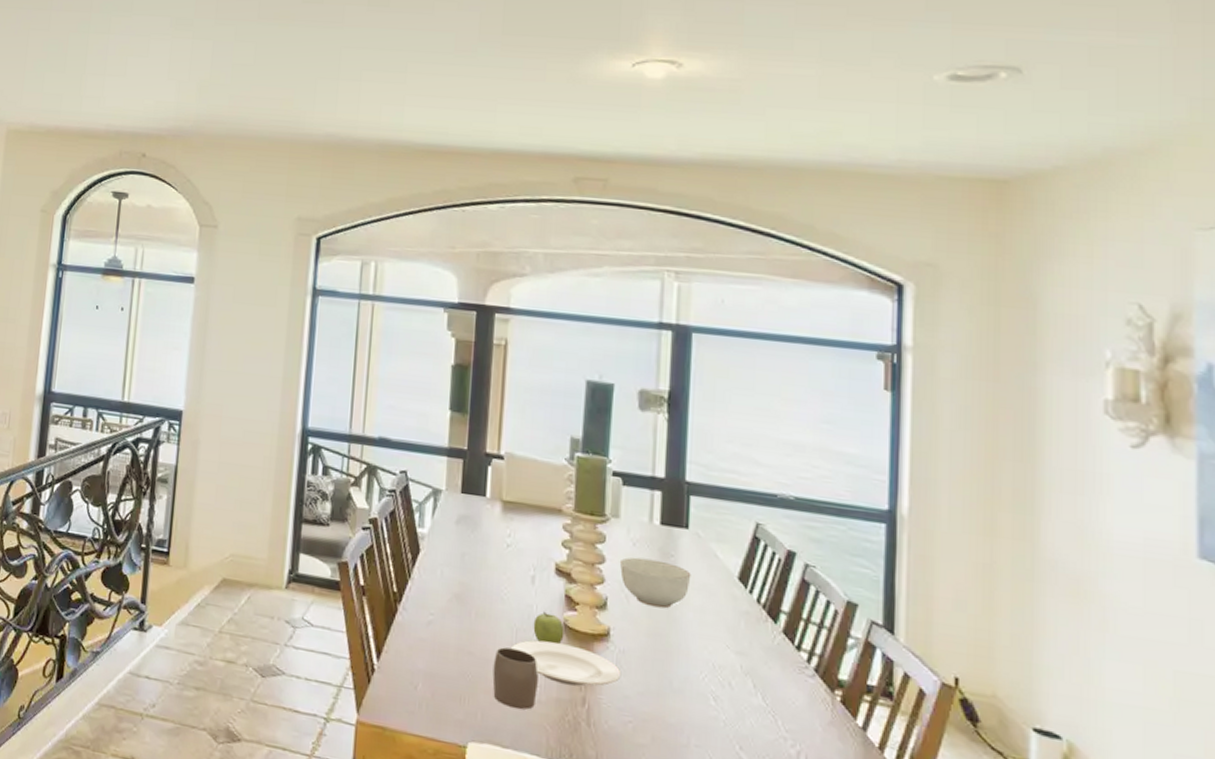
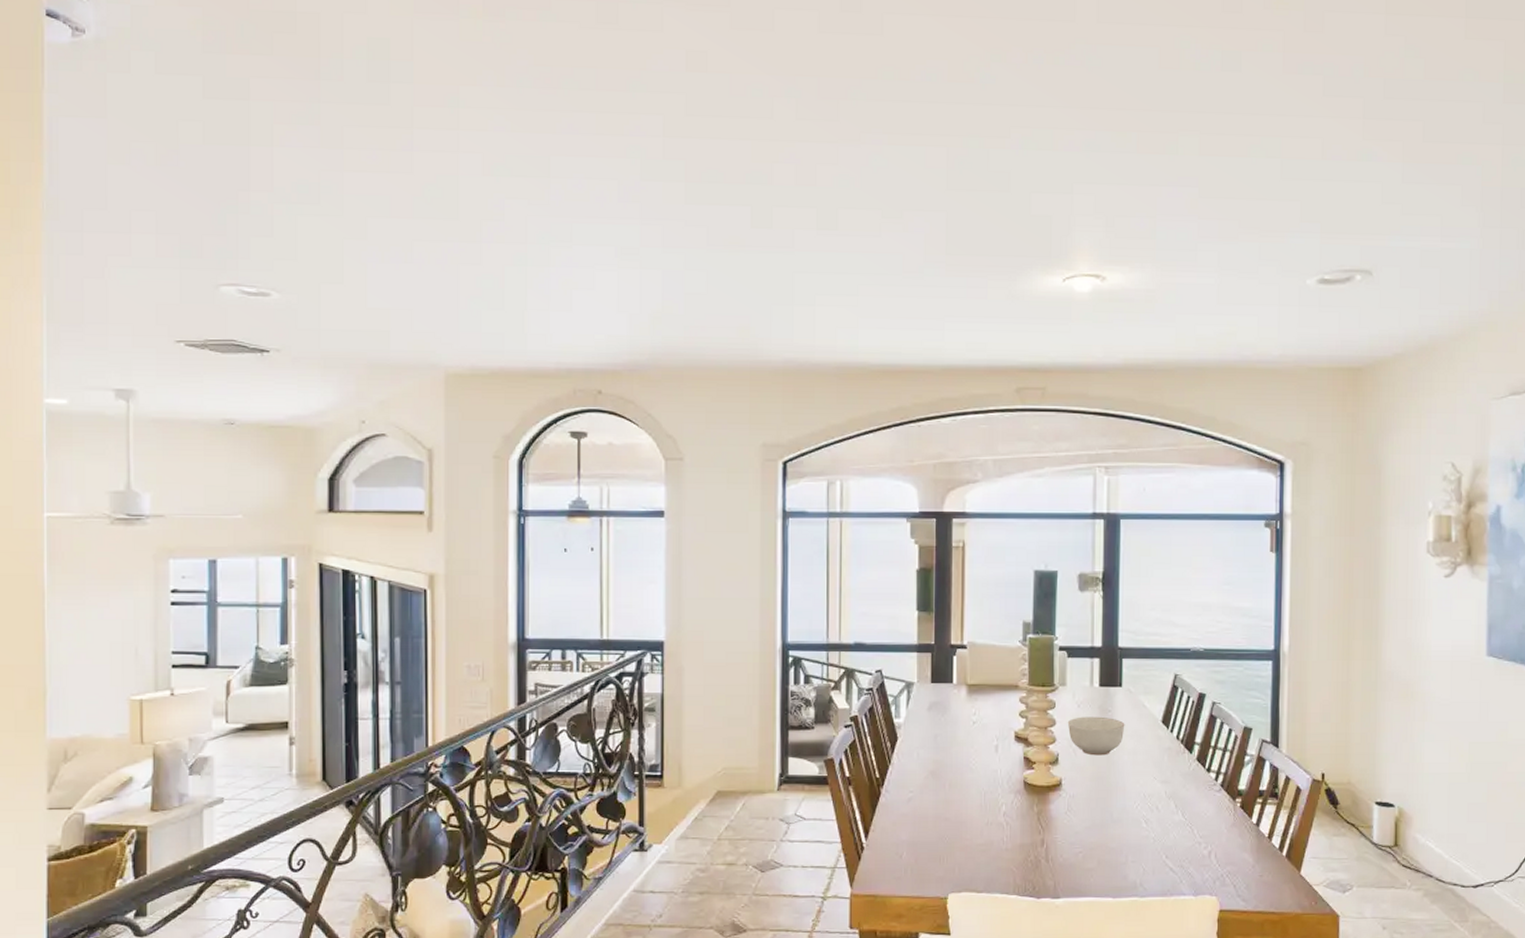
mug: present [492,647,539,710] -> none [966,809,1004,858]
plate: present [510,640,622,686] -> none [980,798,1072,831]
fruit: present [533,611,565,645] -> none [998,774,1025,800]

